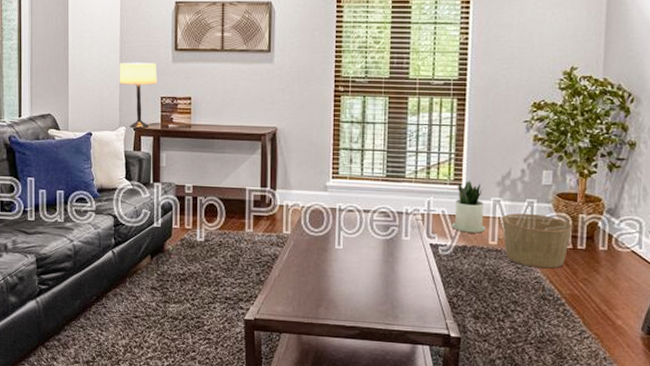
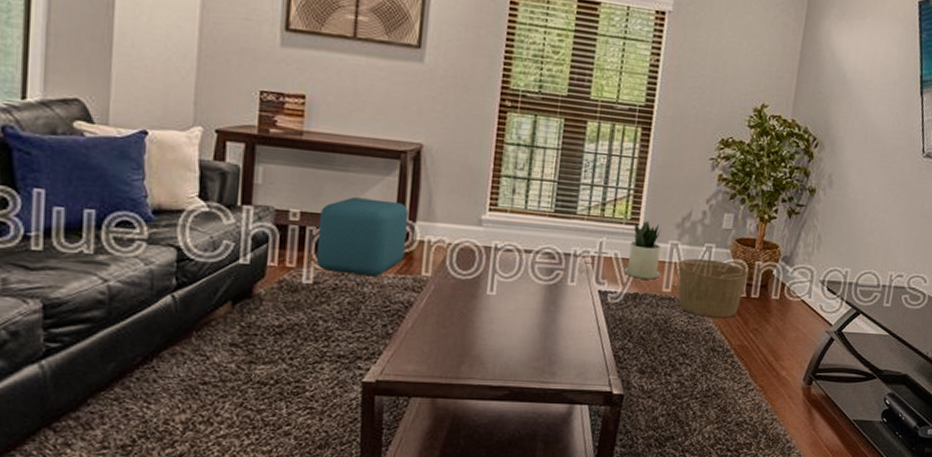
table lamp: present [119,62,157,129] -> none [196,37,257,132]
cube: none [205,173,271,235] -> present [316,197,409,277]

